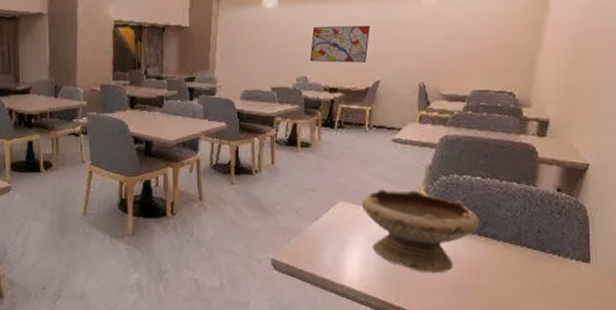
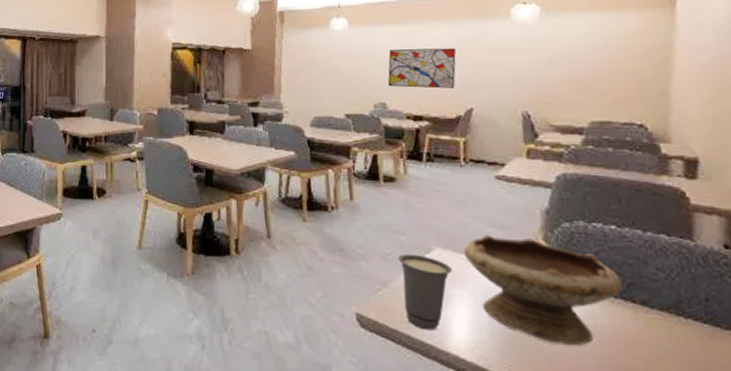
cup: none [308,207,351,269] -> present [398,253,453,331]

